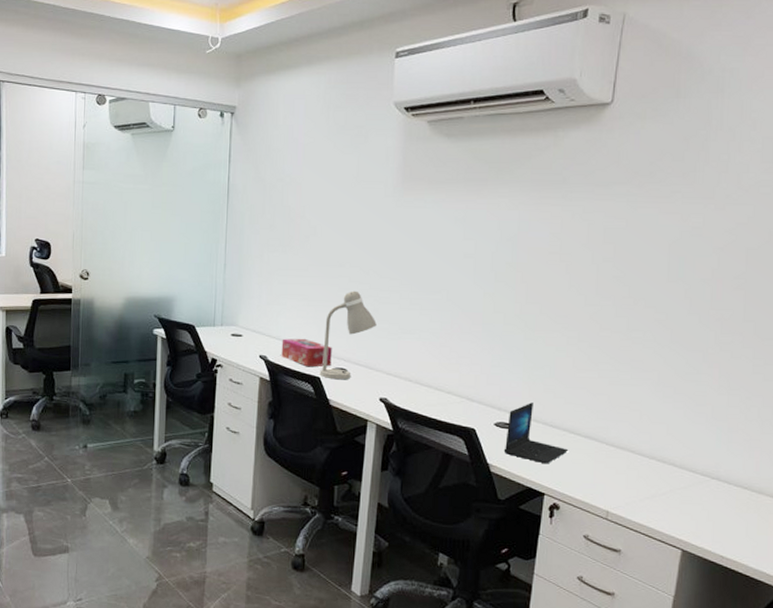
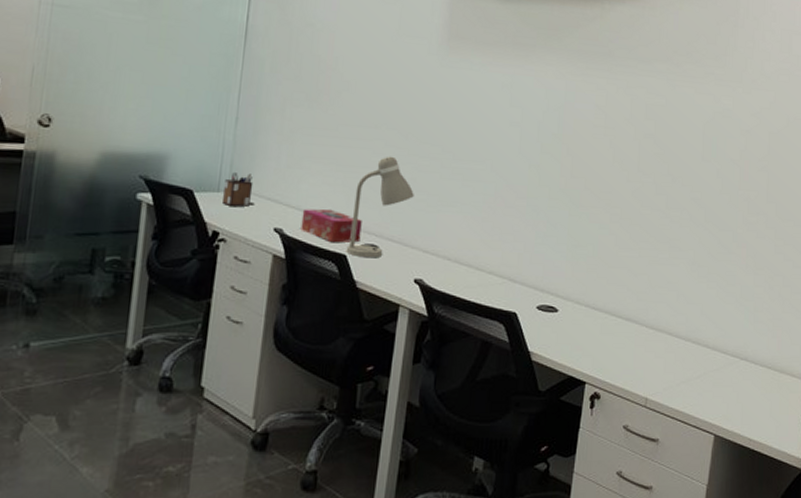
desk organizer: none [218,310,241,338] -> present [223,172,254,207]
laptop: present [503,403,569,464] -> none [545,283,610,350]

